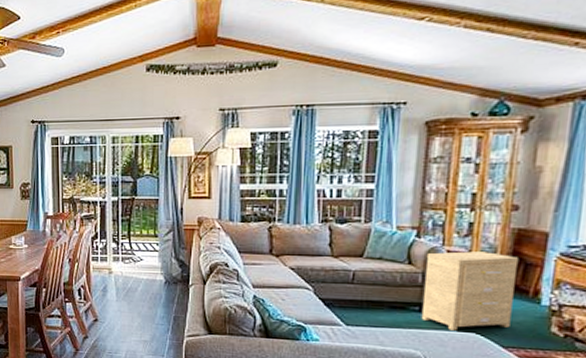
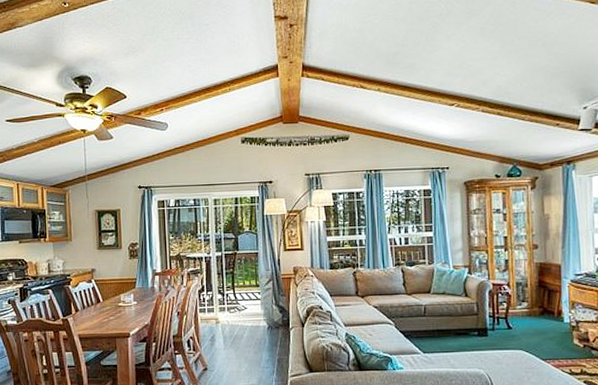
side table: present [421,251,519,331] -> none [478,282,545,349]

